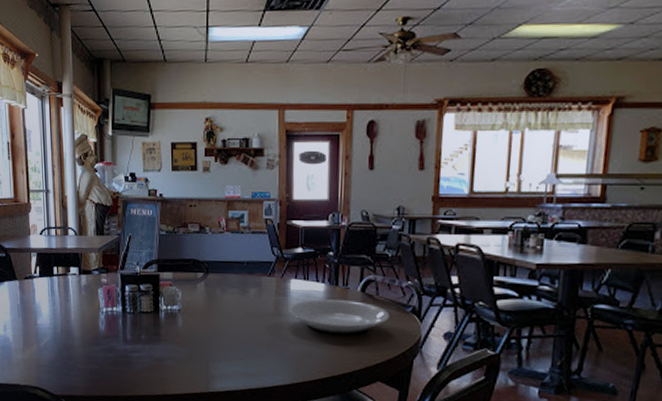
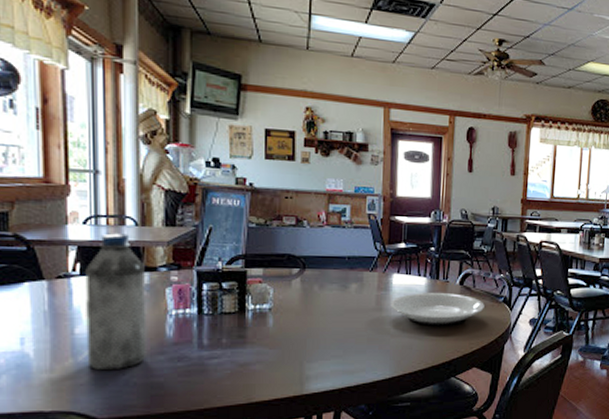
water bottle: none [43,242,86,356] -> present [85,233,147,371]

